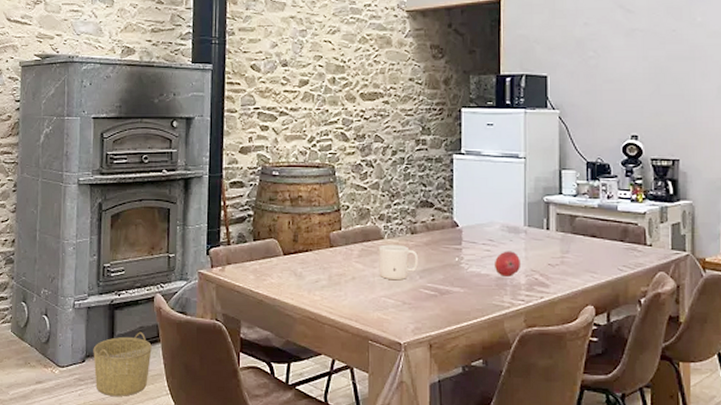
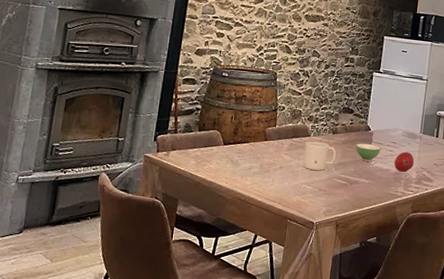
basket: present [93,332,152,396] -> none [30,206,92,265]
bowl: none [441,243,475,266] -> present [355,143,382,162]

